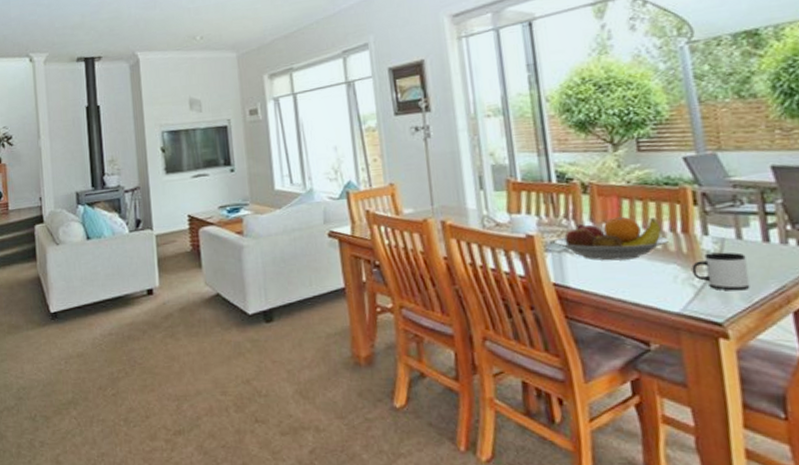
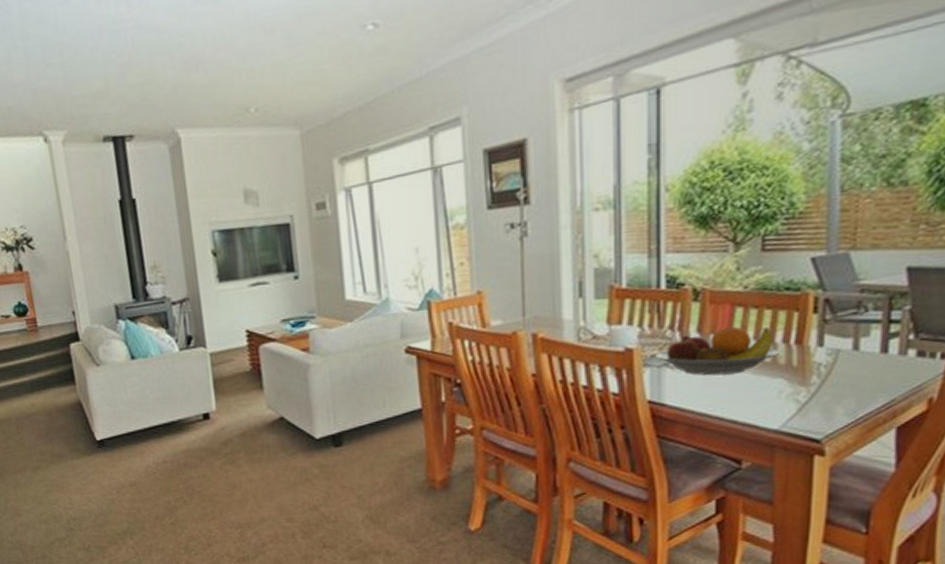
mug: present [691,252,750,291] -> none [799,364,859,406]

